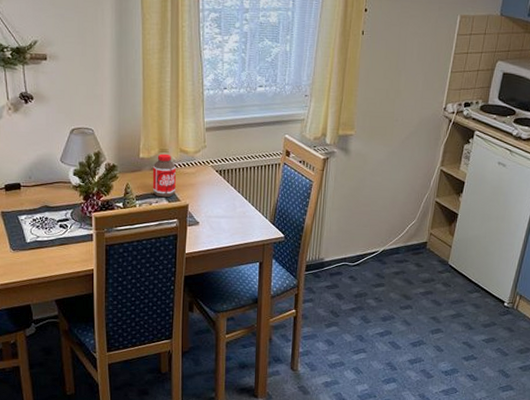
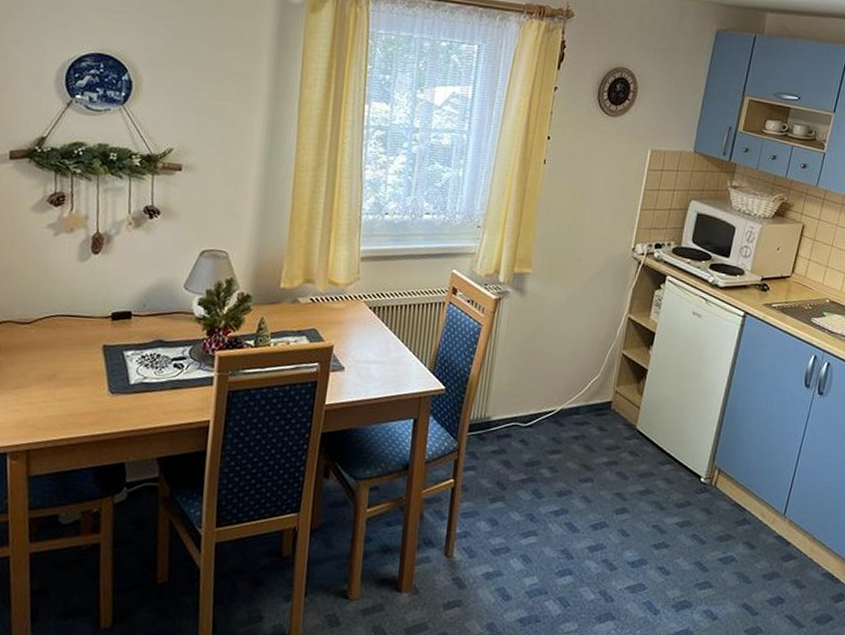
bottle: present [152,153,176,198] -> none [291,284,322,337]

